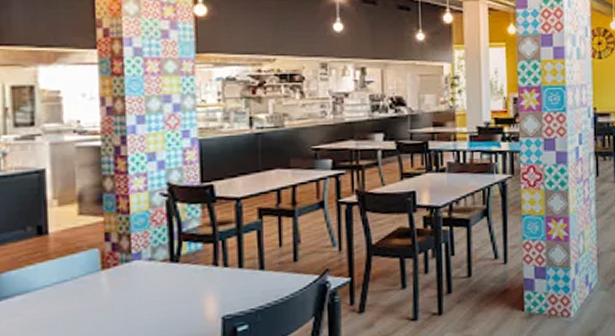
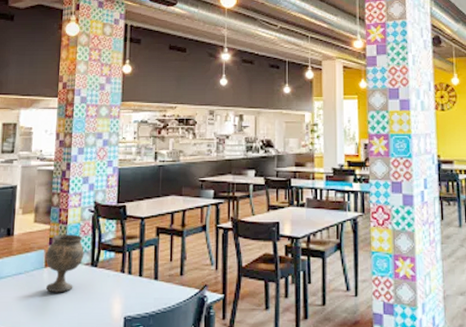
goblet: none [102,225,159,299] -> present [45,234,84,293]

